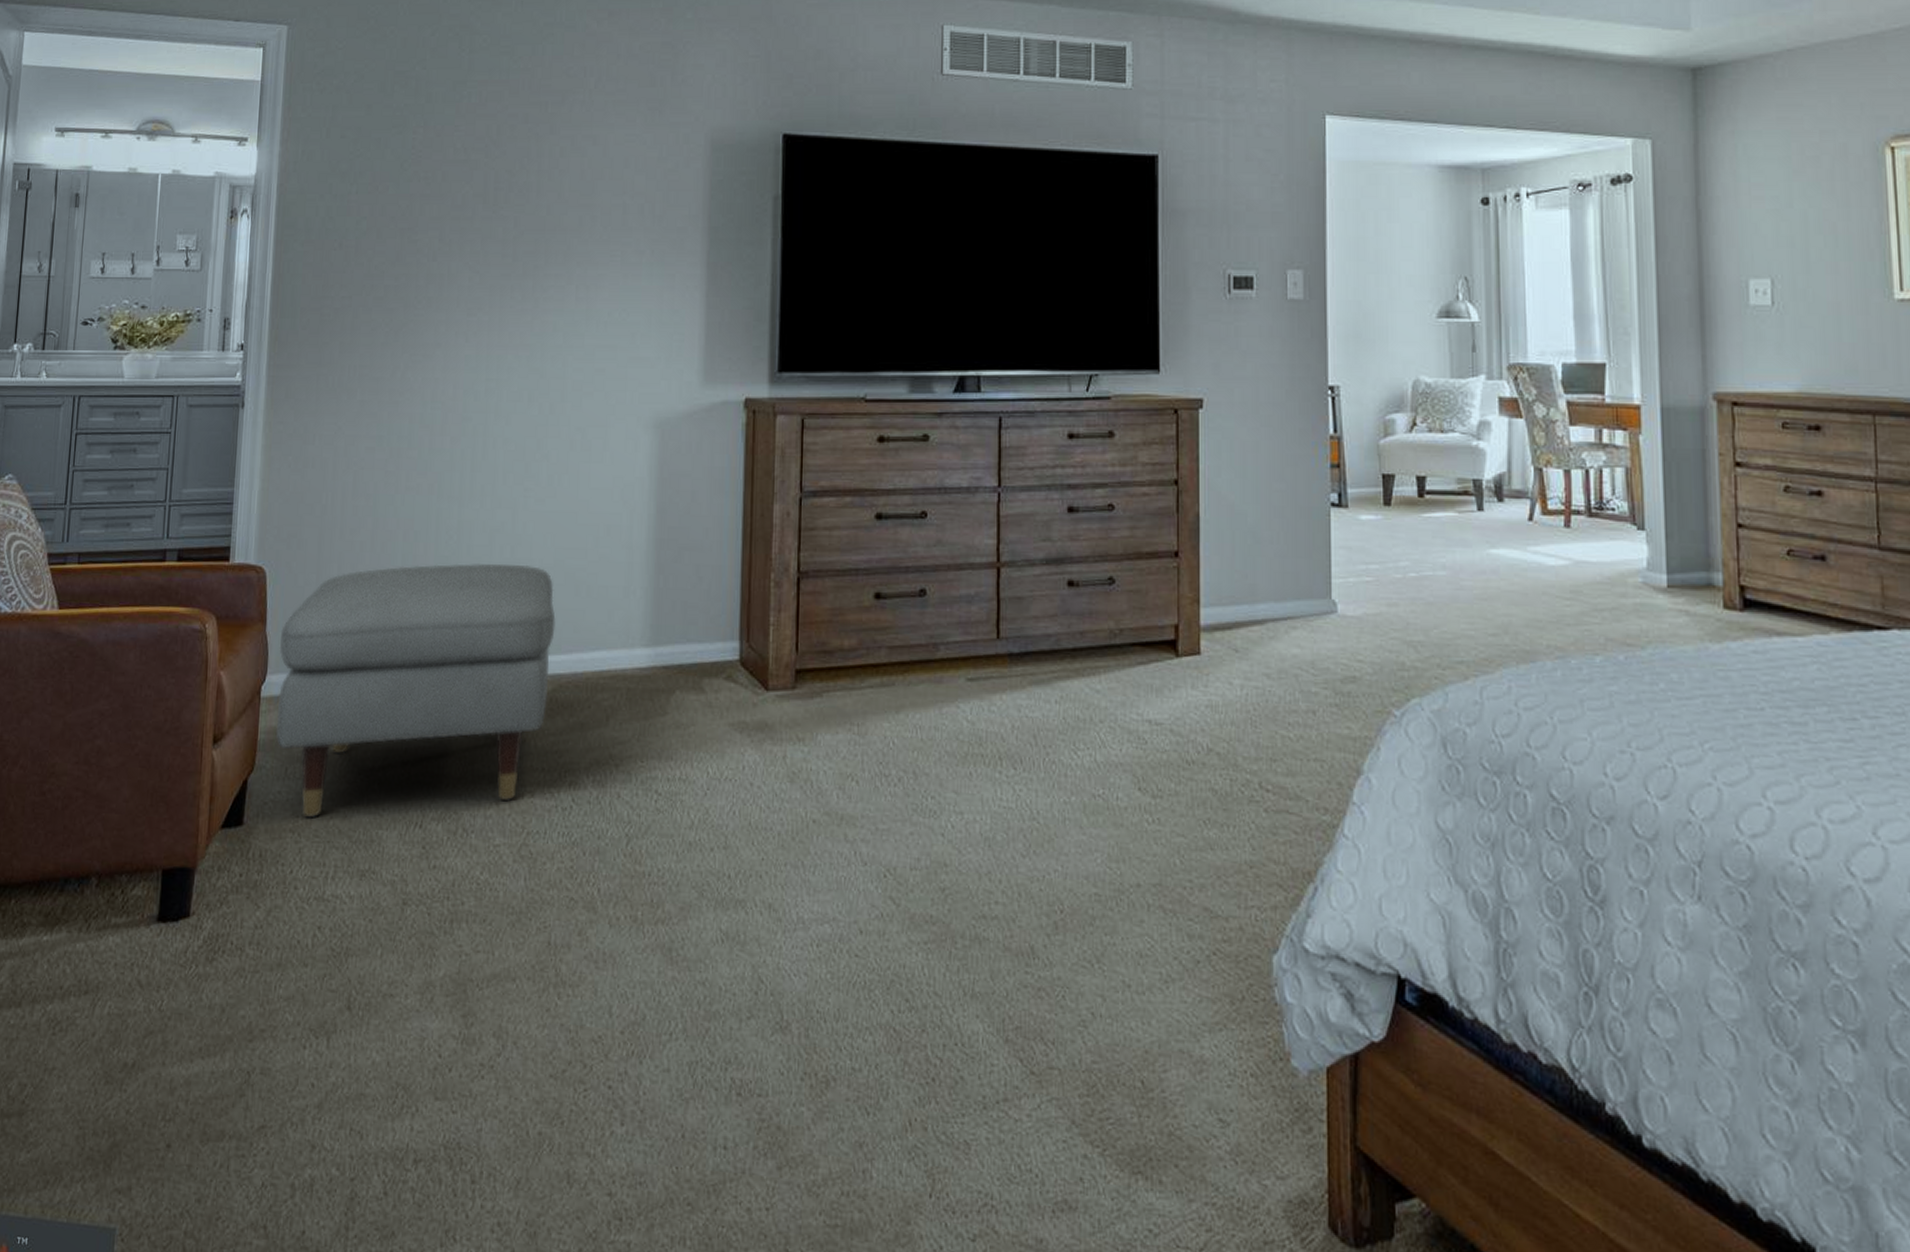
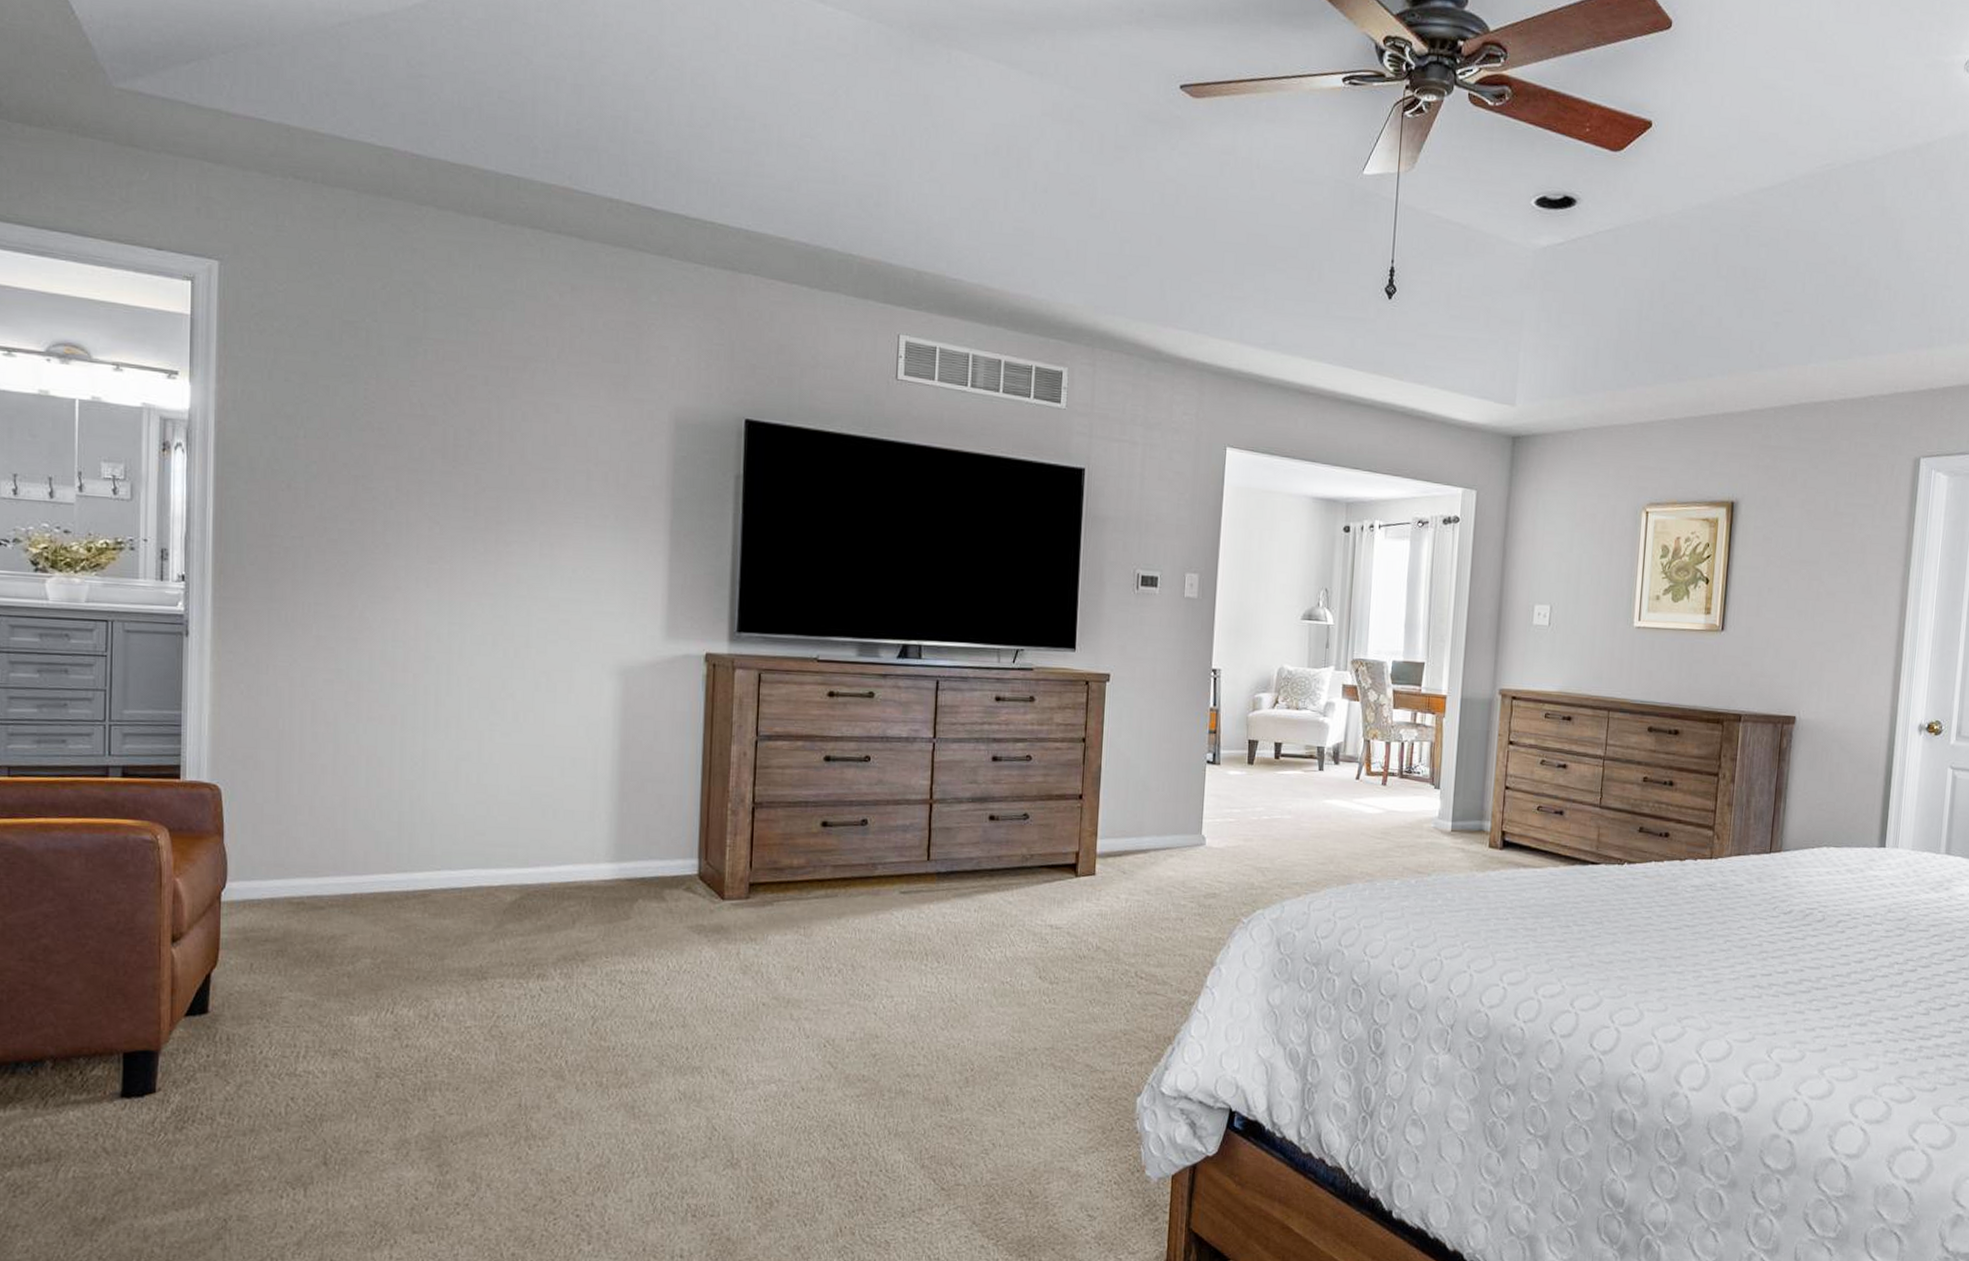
ottoman: present [276,563,556,818] -> none [239,787,523,1007]

